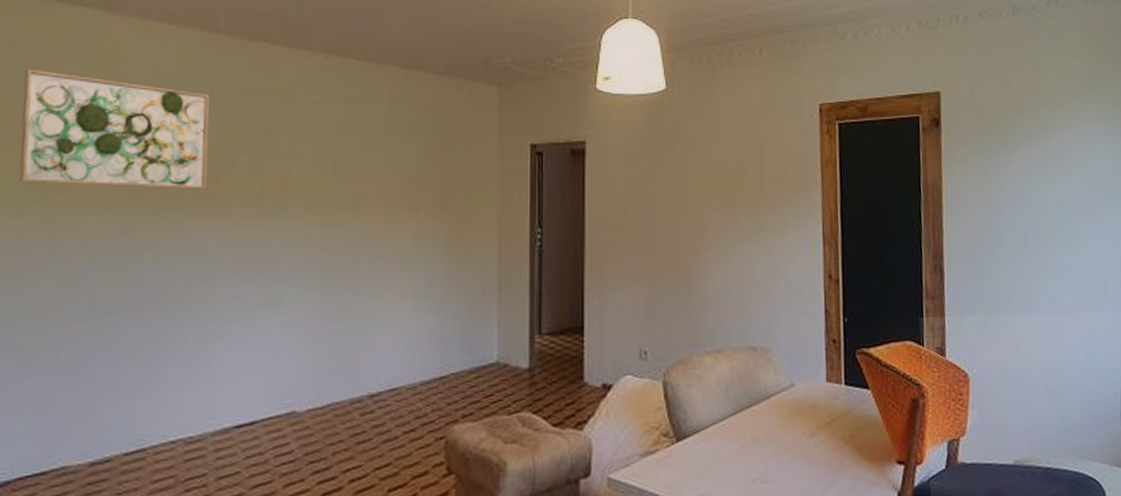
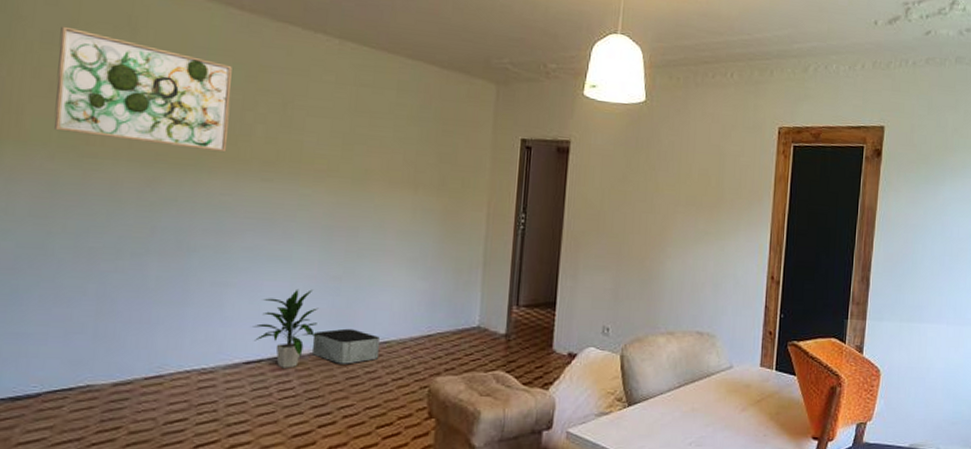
indoor plant: none [243,335,320,429] -> present [253,289,321,368]
storage bin: none [310,377,387,419] -> present [312,328,380,364]

